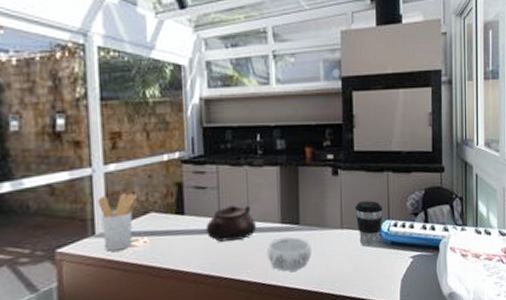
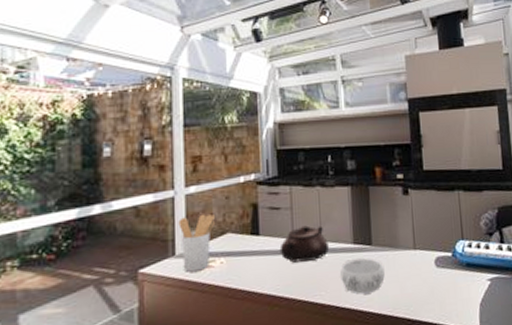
coffee cup: present [354,200,383,245] -> none [427,220,456,266]

